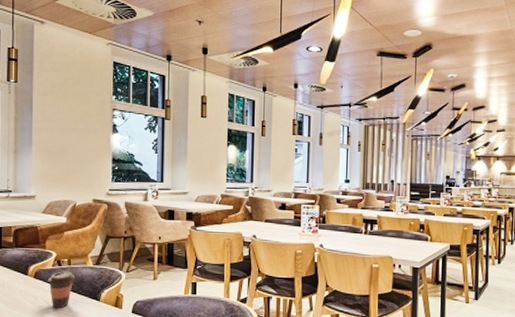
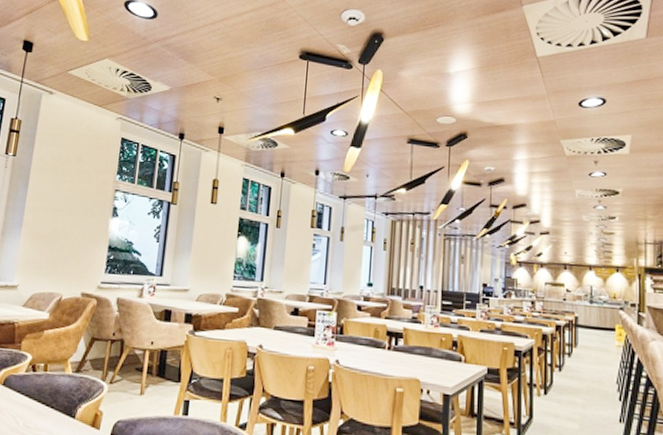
coffee cup: present [47,271,76,309] -> none [17,378,51,426]

